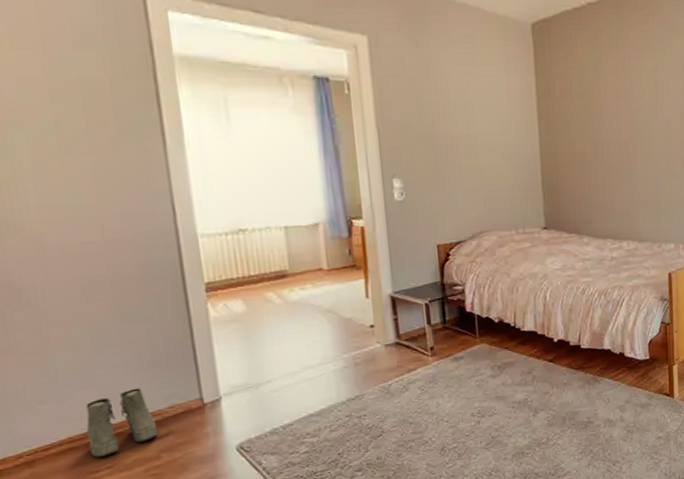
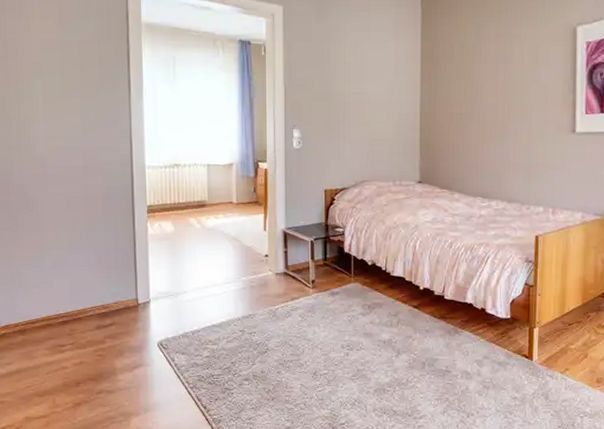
boots: present [86,388,158,458] -> none [59,284,105,335]

